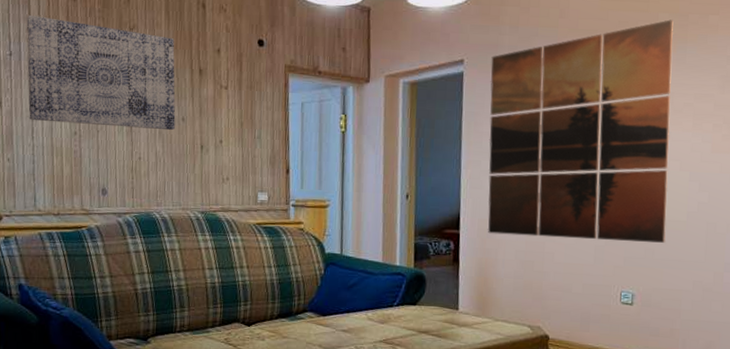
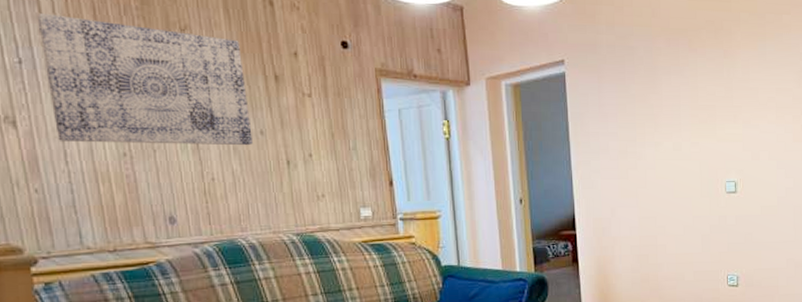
wall art: present [487,19,673,243] -> none [591,19,761,232]

